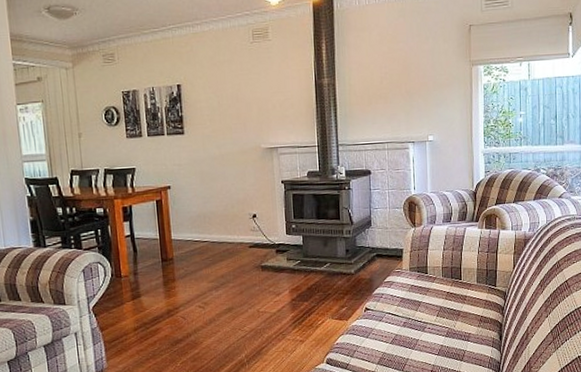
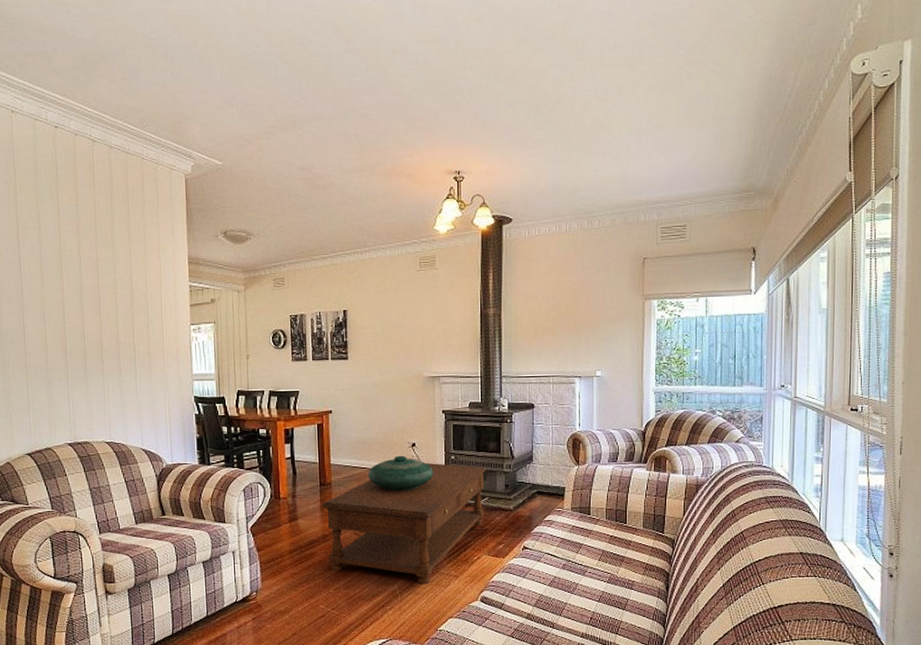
coffee table: none [164,232,328,352] -> present [321,463,487,585]
decorative bowl: none [210,227,276,263] -> present [368,455,434,491]

